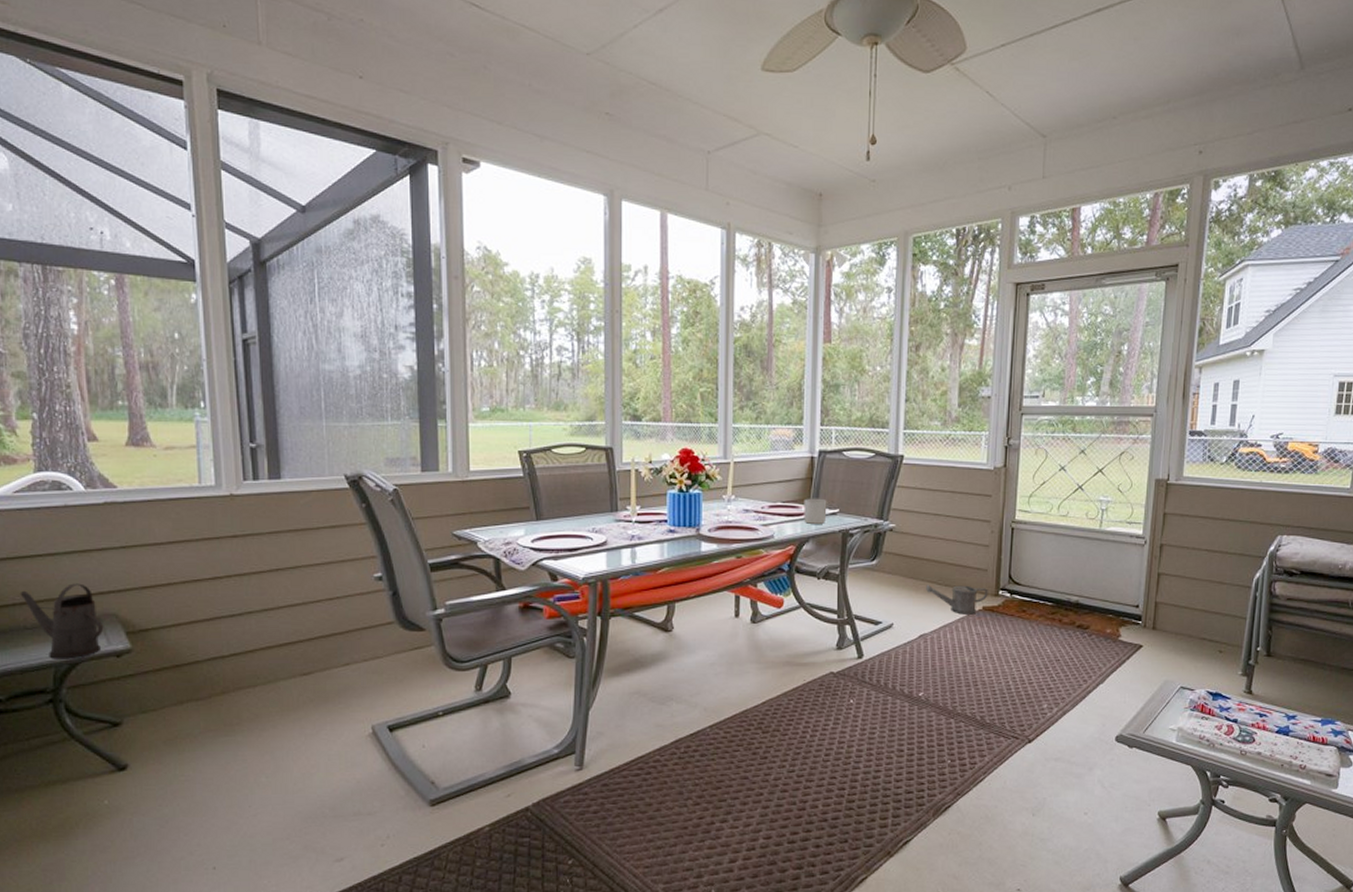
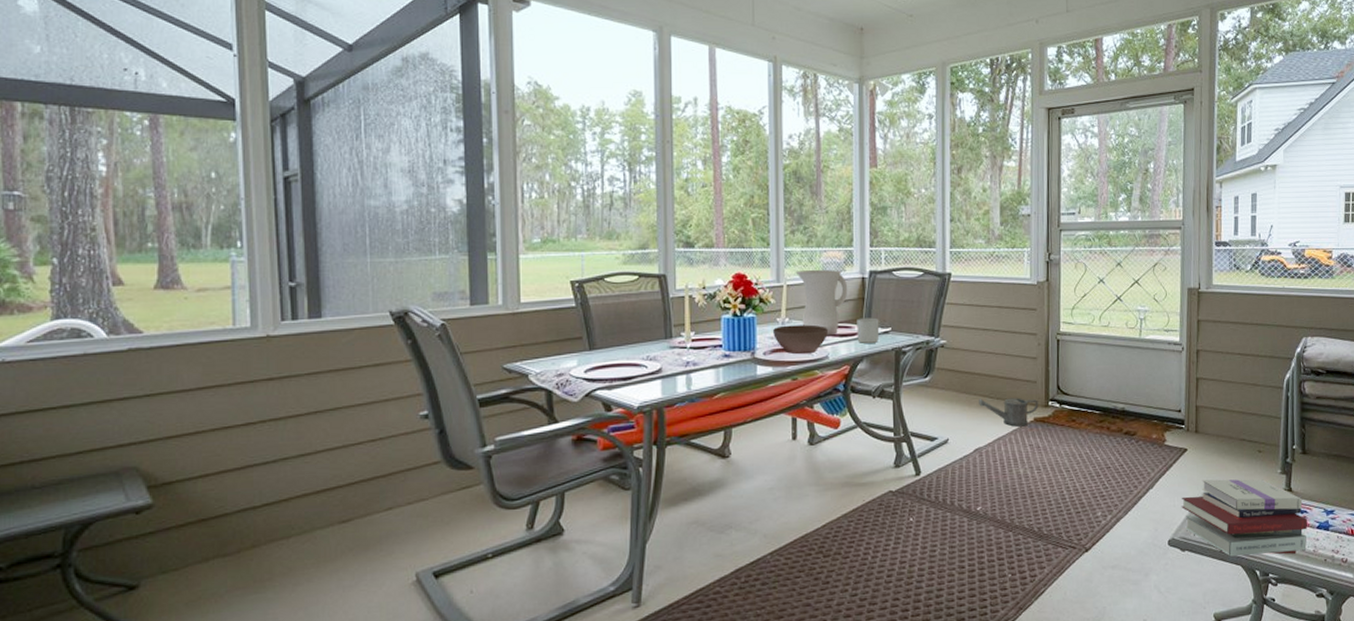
watering can: present [20,583,103,659] -> none [28,436,121,520]
bowl: none [718,503,775,533] -> present [772,324,829,355]
pitcher: none [743,448,796,515] -> present [795,270,848,336]
books: none [1132,678,1267,757] -> present [1181,479,1308,557]

